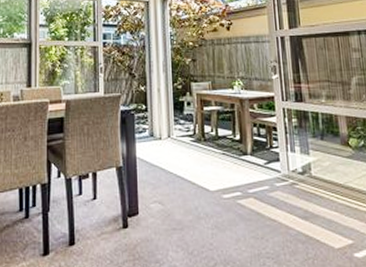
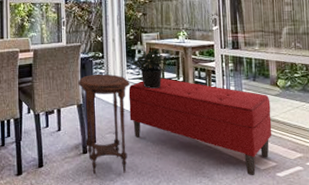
side table: none [117,130,179,255] -> present [78,74,131,175]
bench: none [176,135,347,257] -> present [128,78,272,176]
potted plant: none [180,100,221,148] -> present [132,48,167,89]

